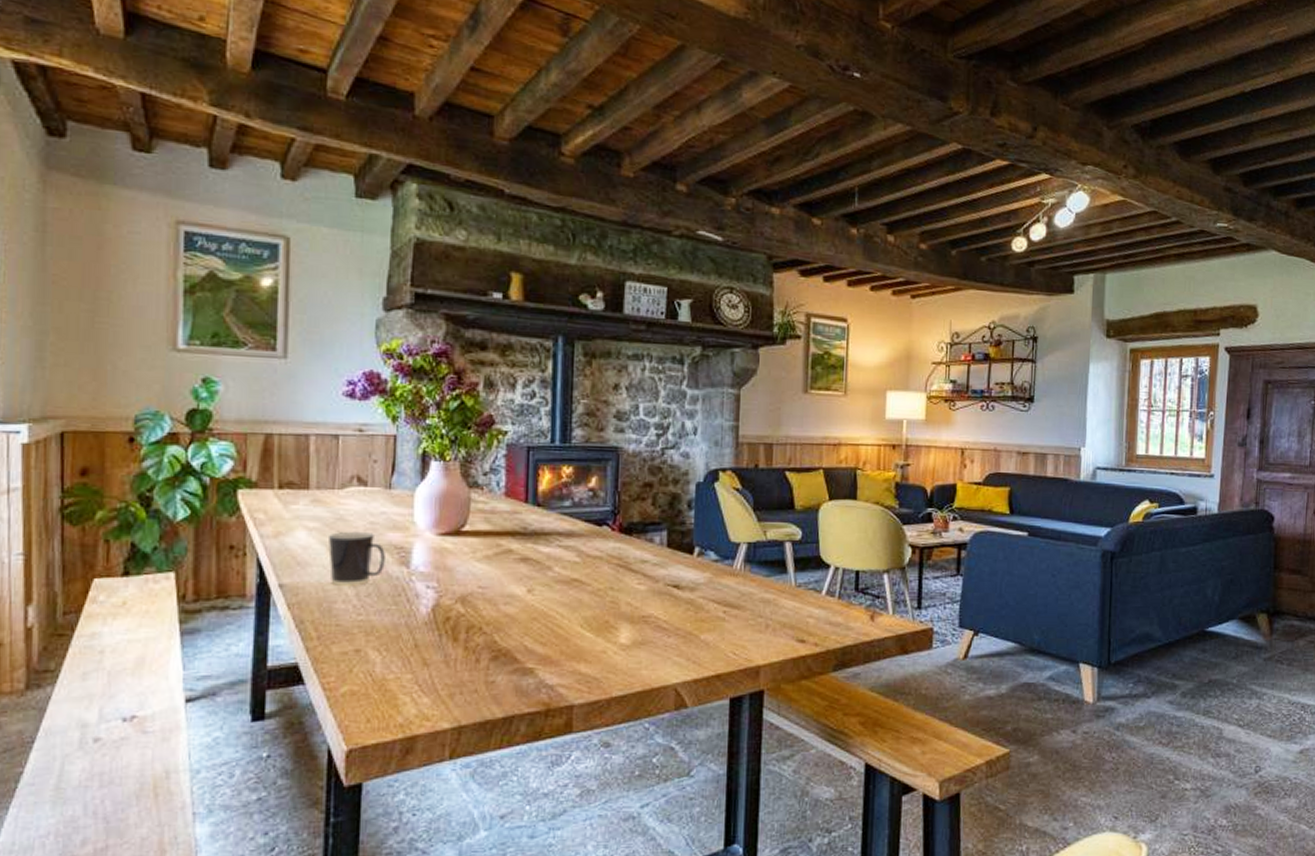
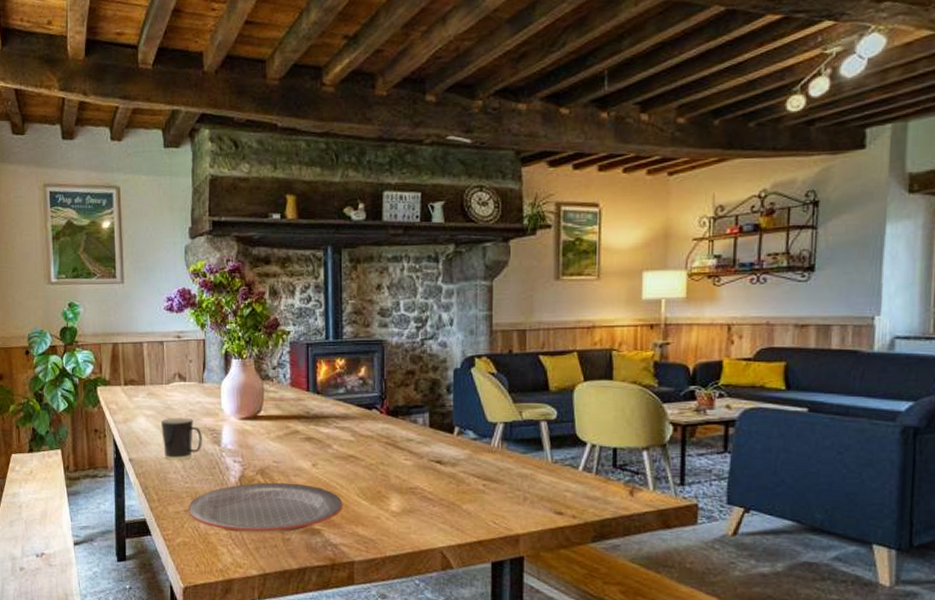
plate: none [358,612,563,677] -> present [187,482,343,534]

